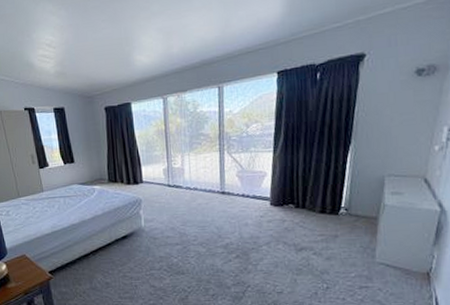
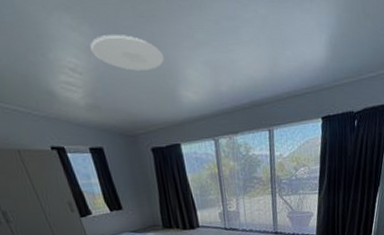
ceiling light: none [64,13,123,42] -> present [90,35,165,71]

